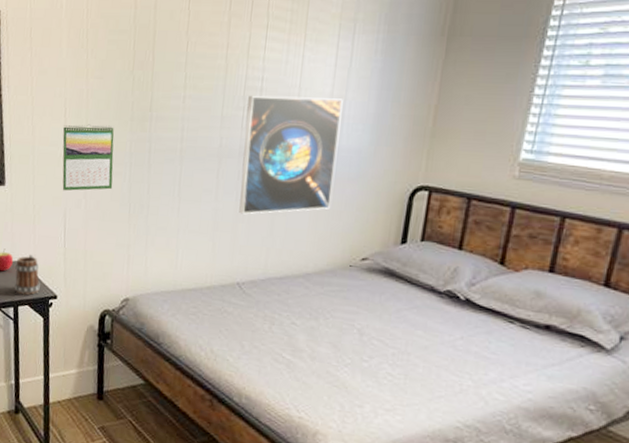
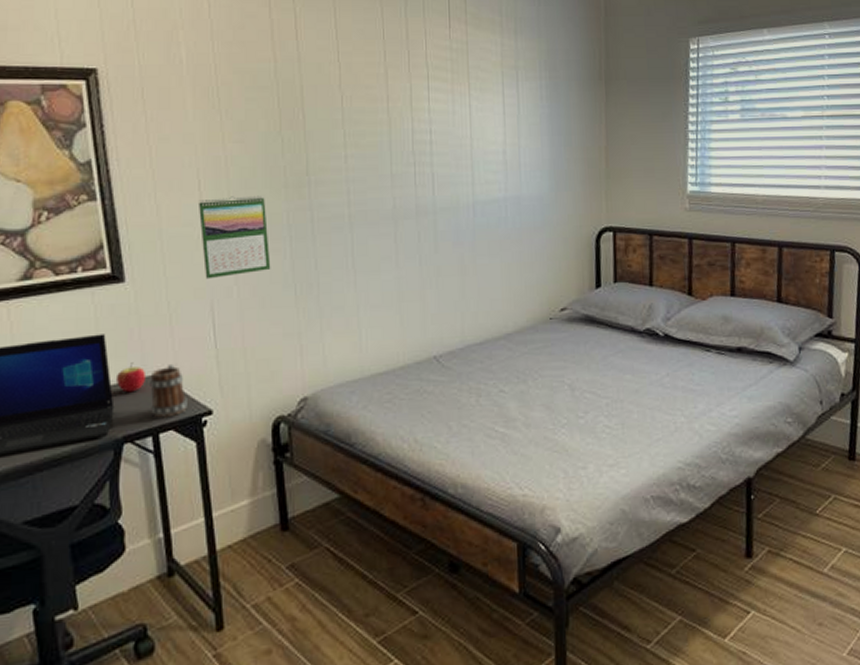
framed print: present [239,95,343,215] -> none [418,147,521,279]

